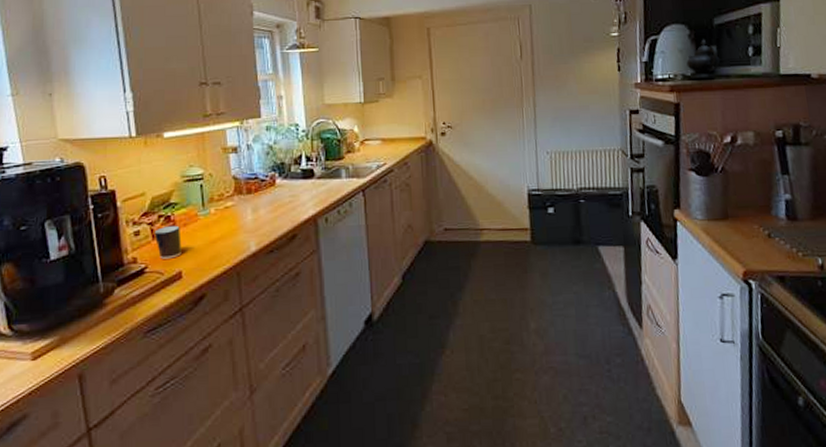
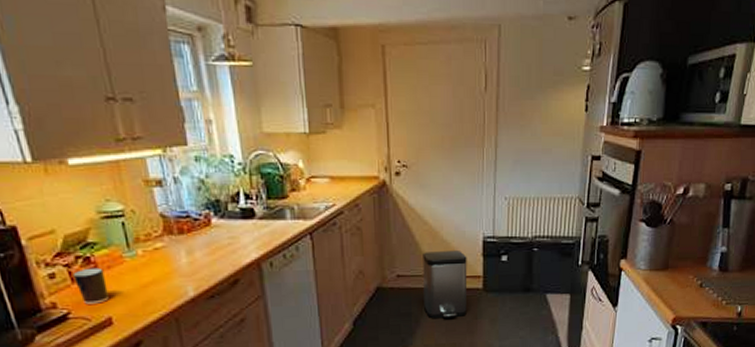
pedal bin: none [469,203,516,273] -> present [423,249,468,319]
teapot: present [686,39,721,79] -> none [654,80,688,125]

